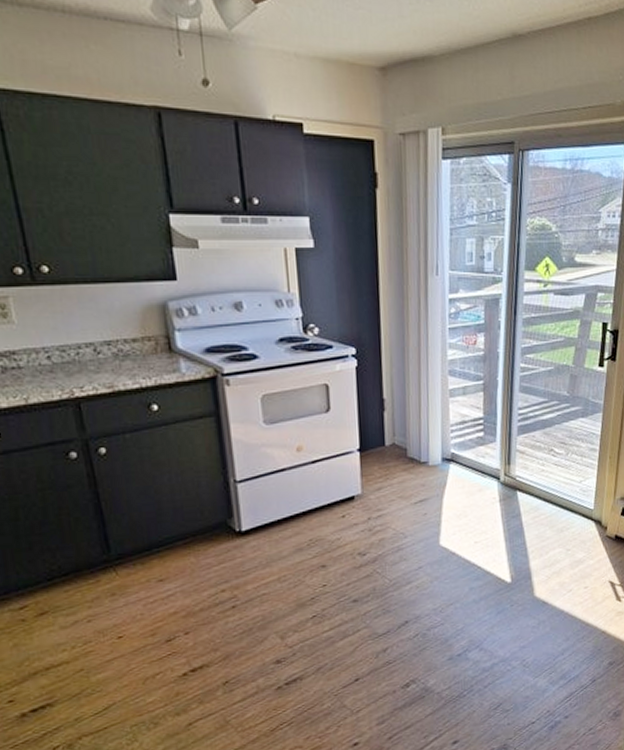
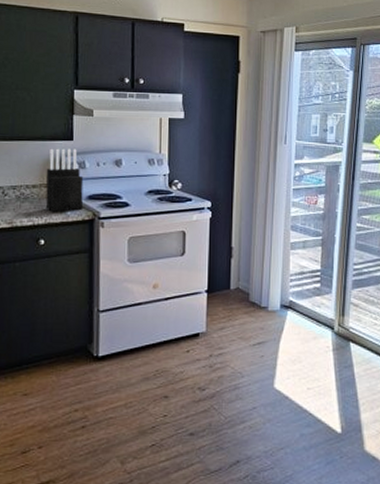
knife block: none [147,291,200,371] -> present [45,148,84,212]

